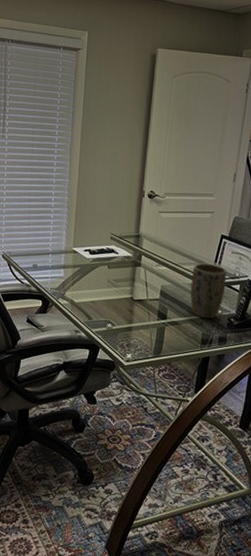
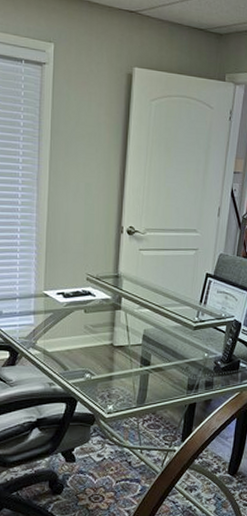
plant pot: present [190,263,226,319] -> none [175,304,212,363]

